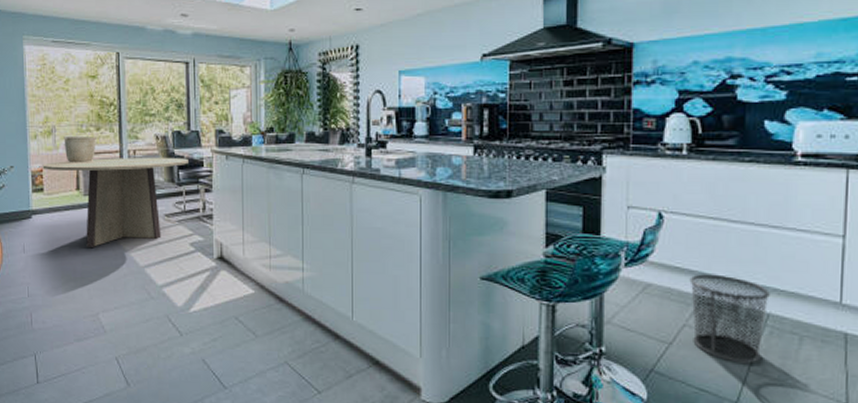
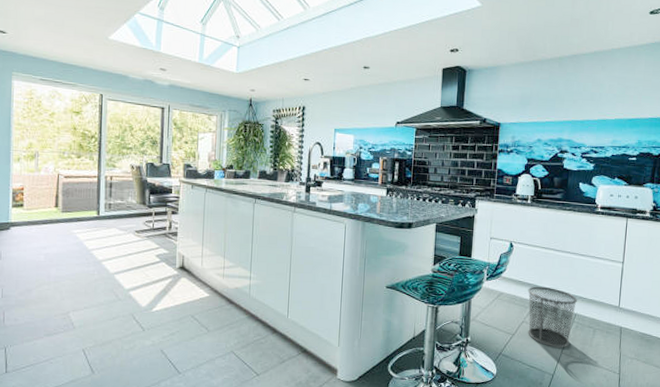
dining table: present [42,158,189,249] -> none [24,181,159,257]
ceramic pot: present [63,135,96,162] -> none [46,160,77,184]

